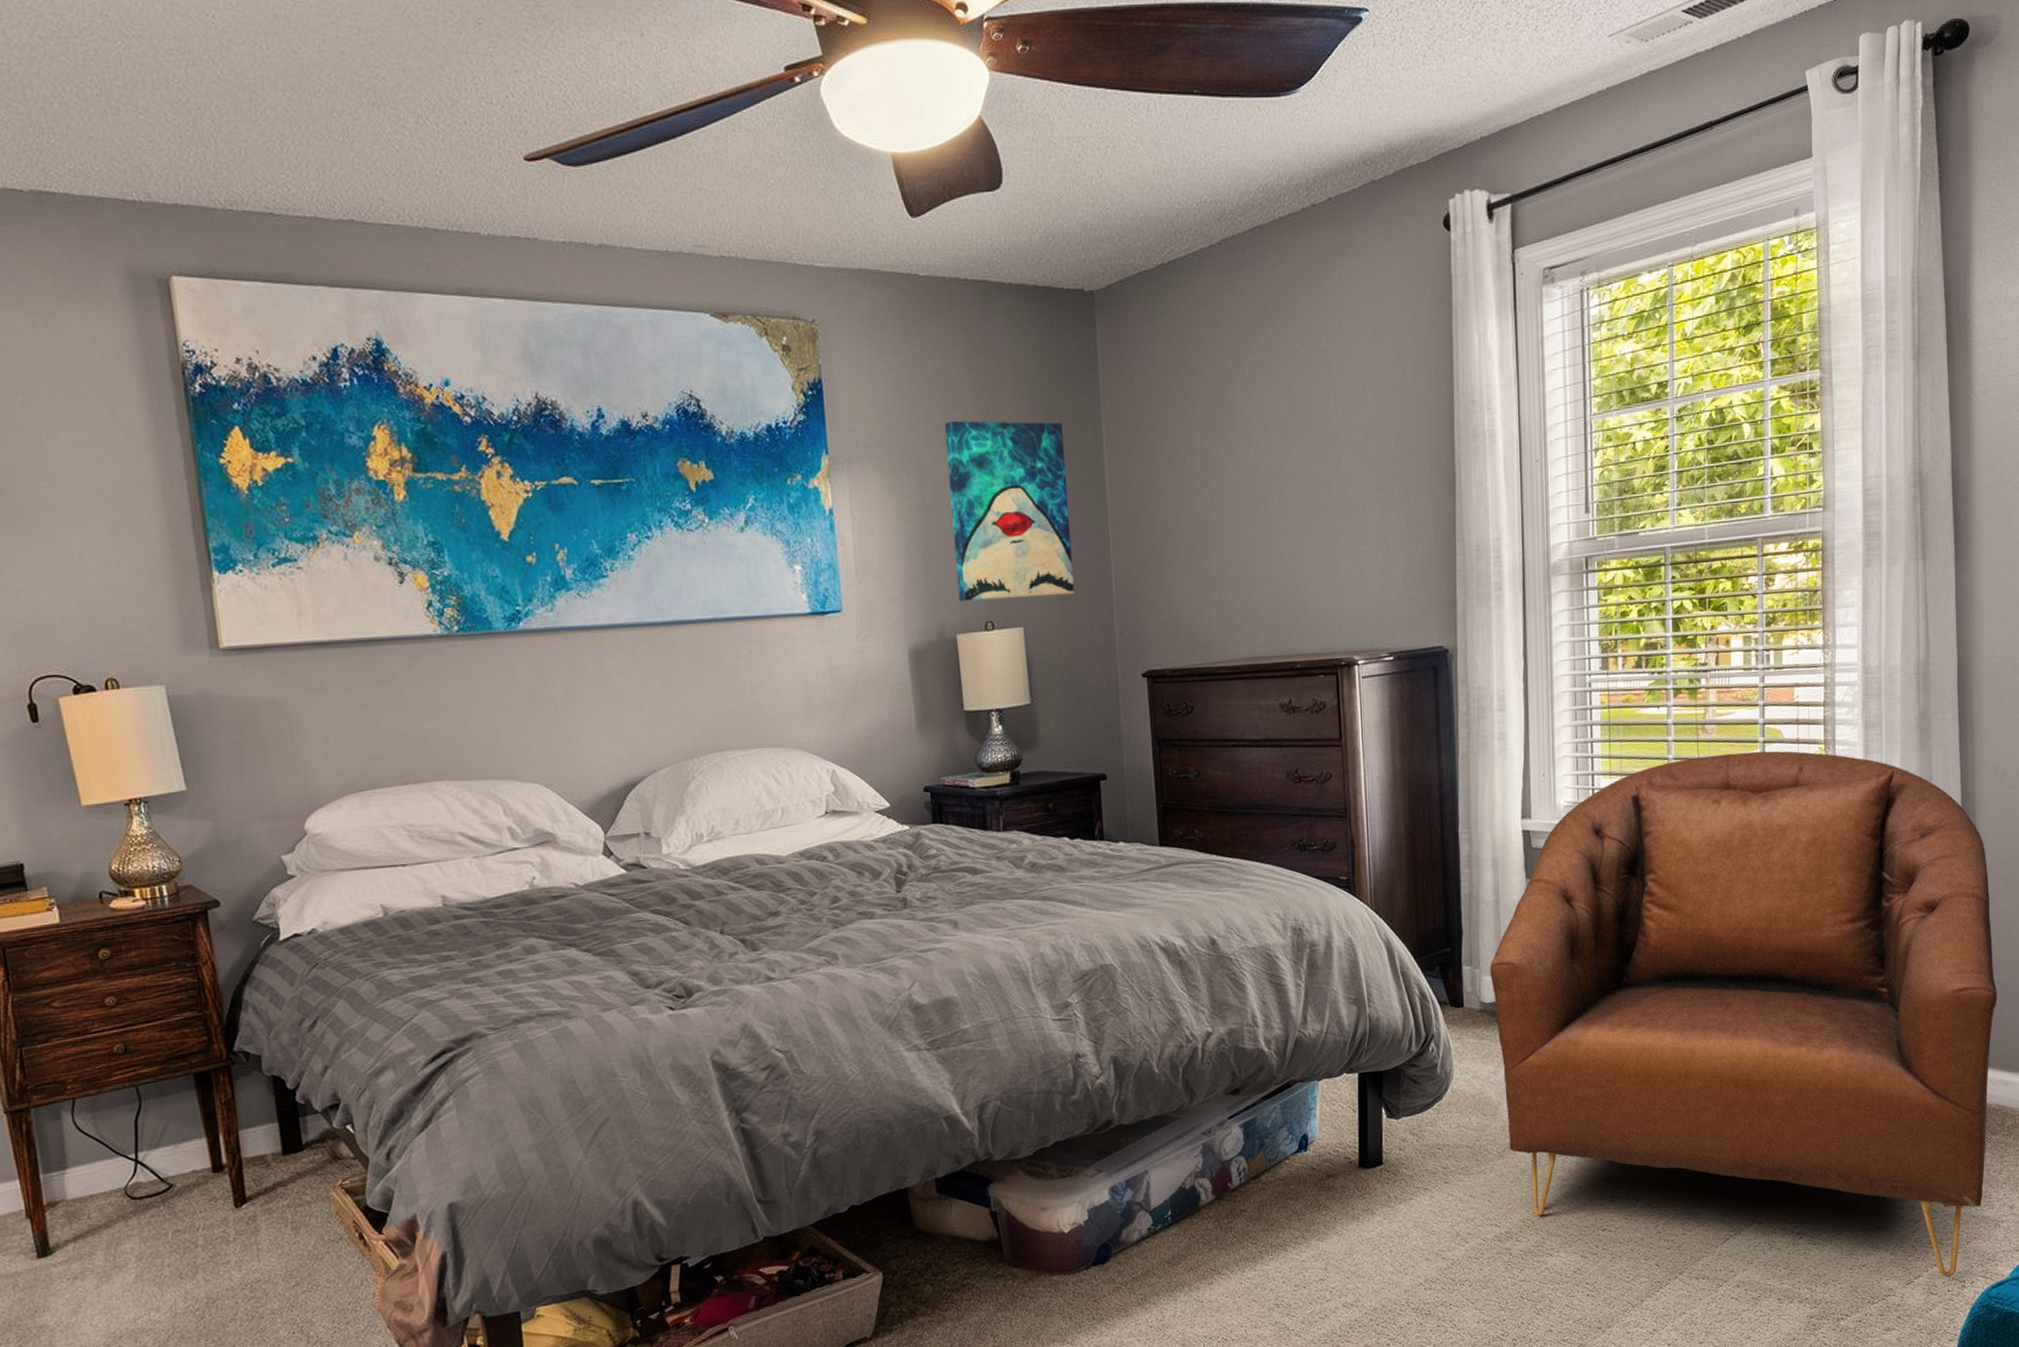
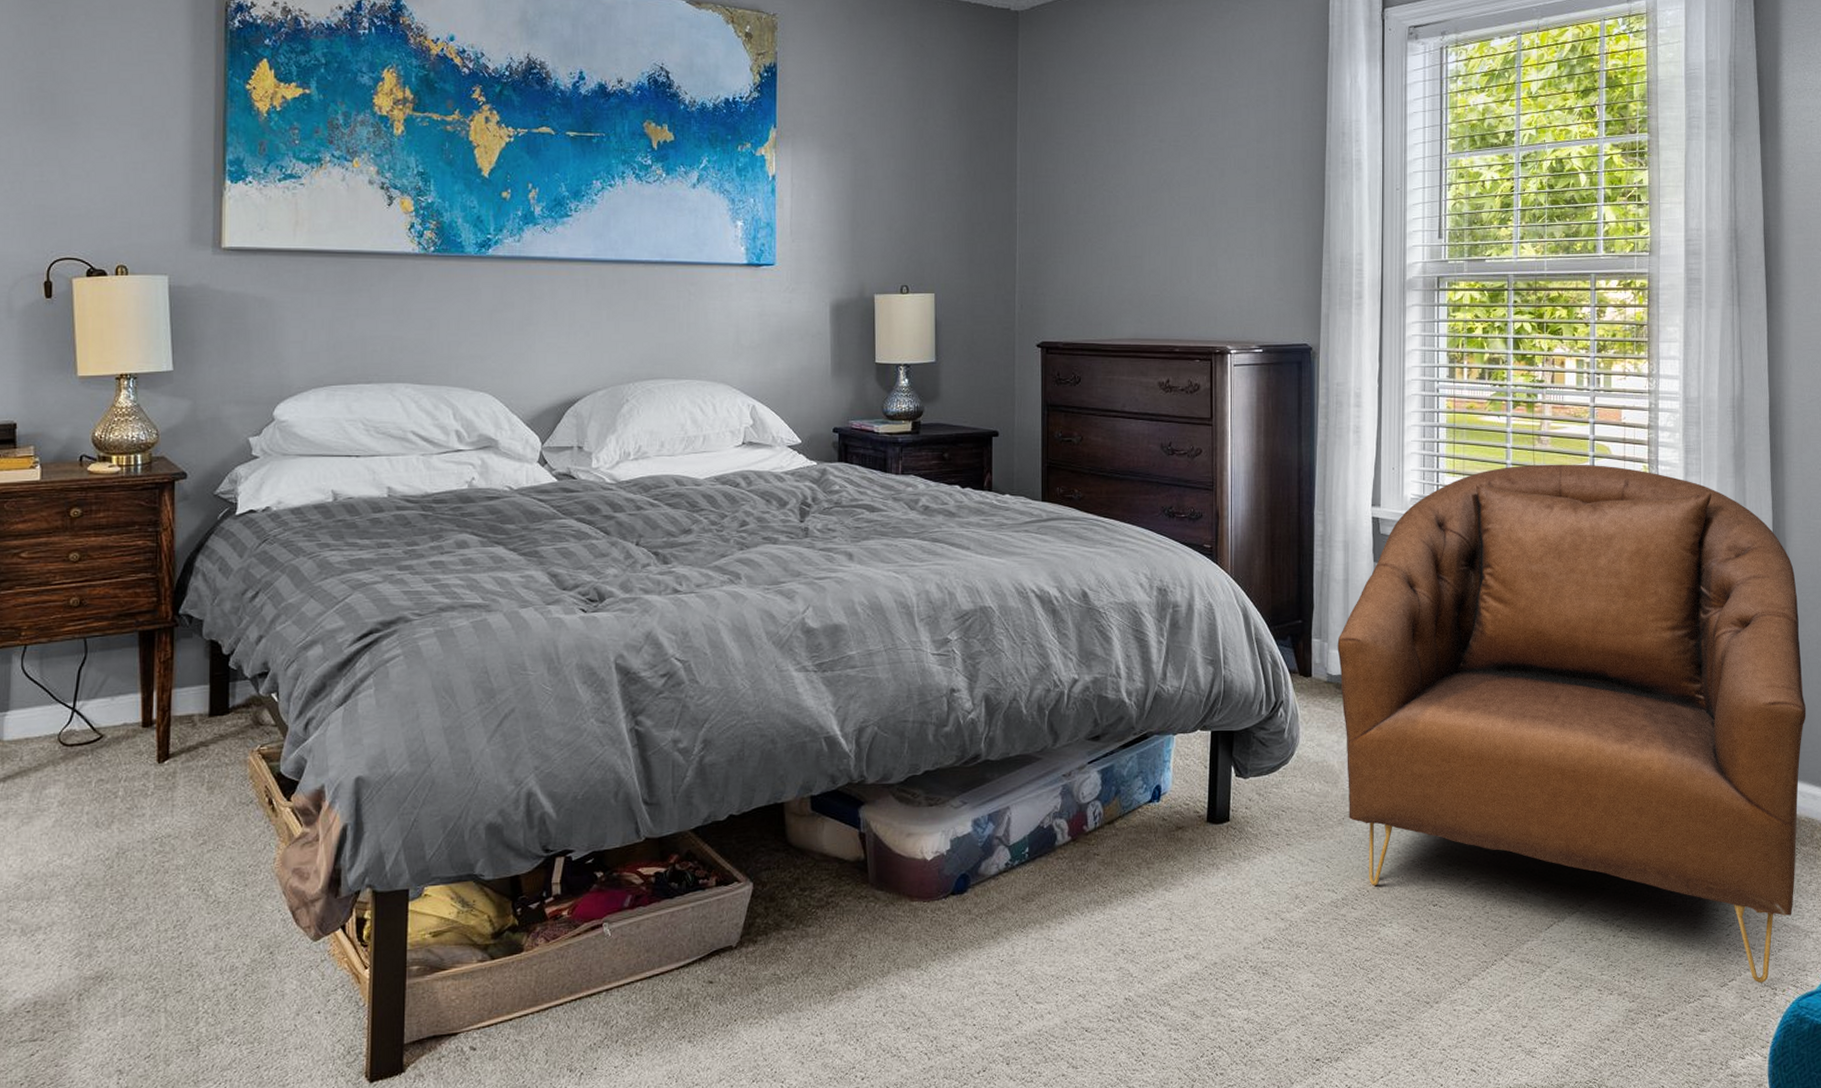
wall art: present [944,420,1074,602] -> none [879,109,983,268]

